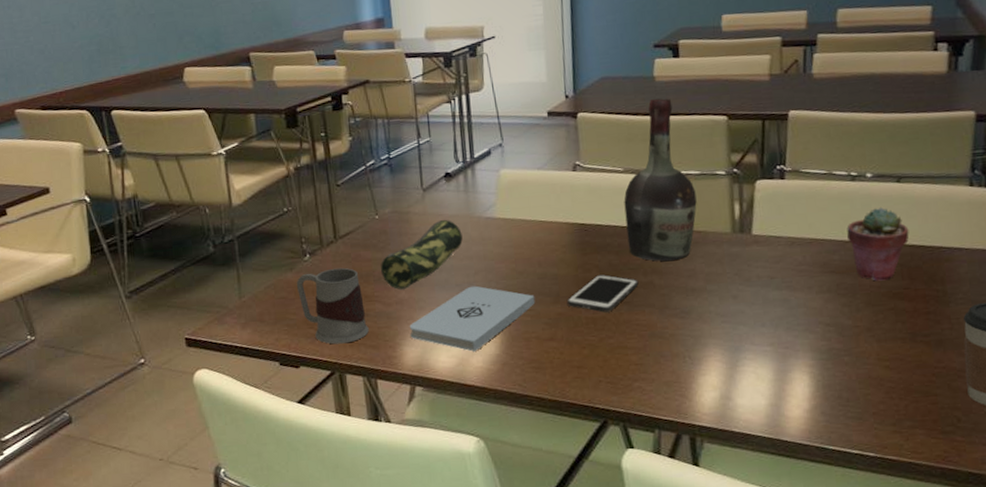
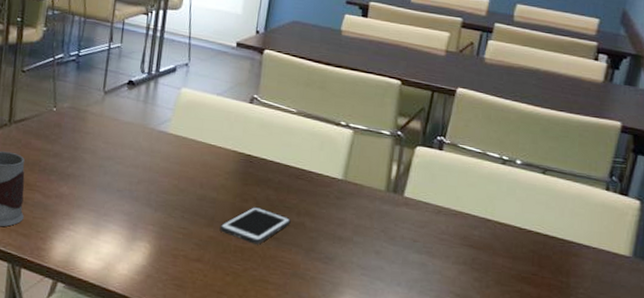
pencil case: present [380,219,463,289] -> none [47,124,133,185]
notepad: present [409,285,535,352] -> none [62,194,191,259]
cognac bottle: present [624,98,697,261] -> none [288,51,360,207]
potted succulent: present [847,208,909,281] -> none [490,194,546,264]

